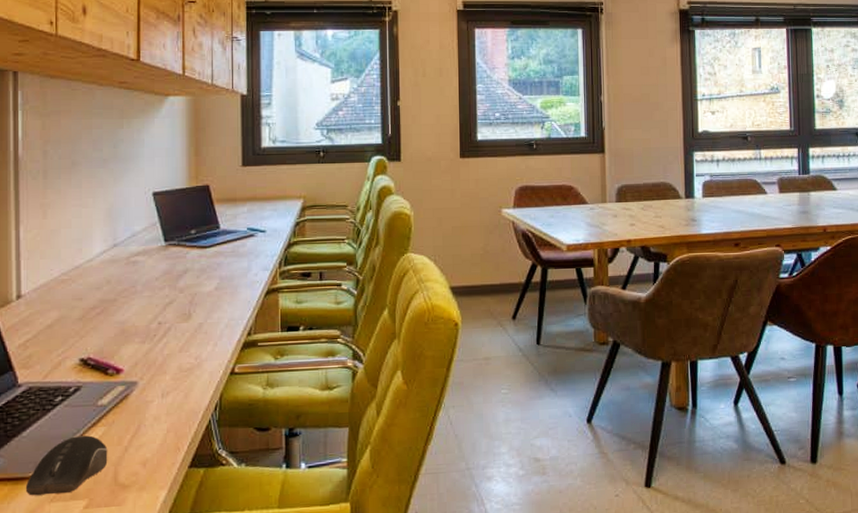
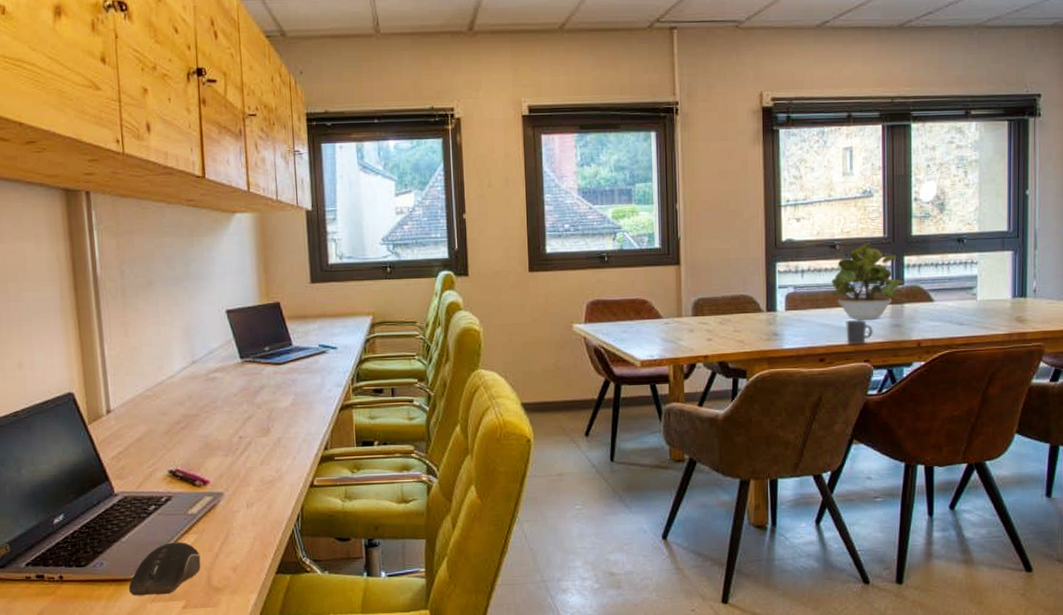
potted plant: none [743,133,810,208] -> present [830,241,905,321]
mug: none [758,207,784,230] -> present [846,320,874,345]

